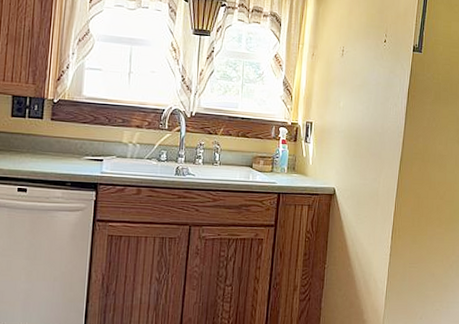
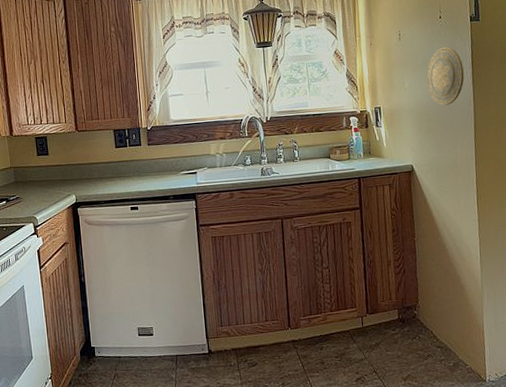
decorative plate: none [362,72,400,132] -> present [426,46,465,106]

